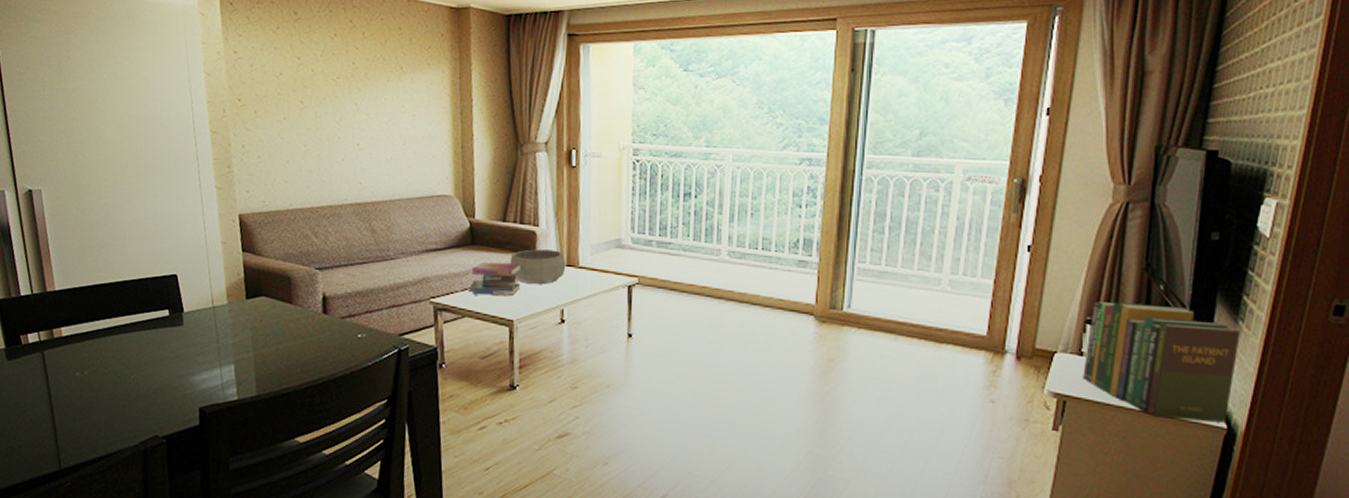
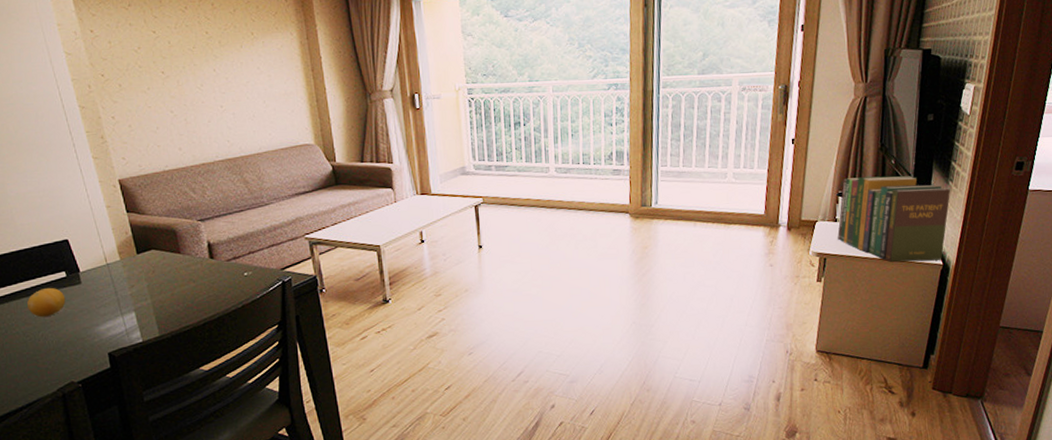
fruit: none [124,325,165,359] -> present [27,287,66,318]
books: present [469,262,521,296] -> none [338,197,383,228]
decorative bowl: present [510,249,566,285] -> none [371,182,420,214]

